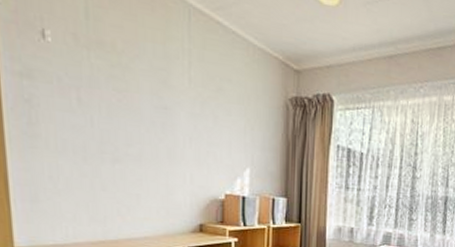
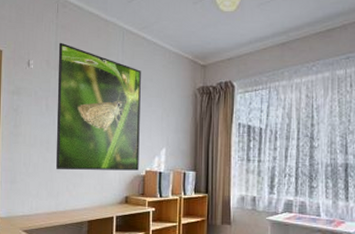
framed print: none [90,9,216,194] -> present [56,42,141,171]

